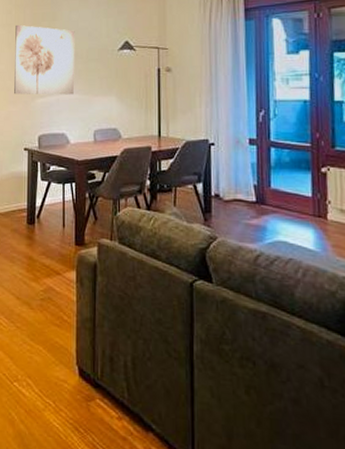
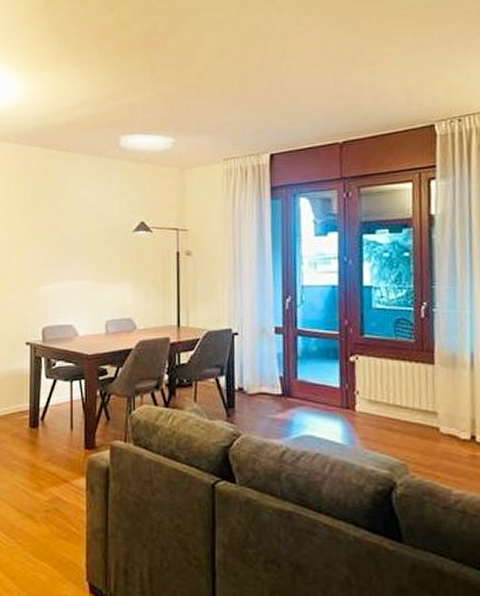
wall art: present [14,24,75,95] -> none [14,202,84,282]

